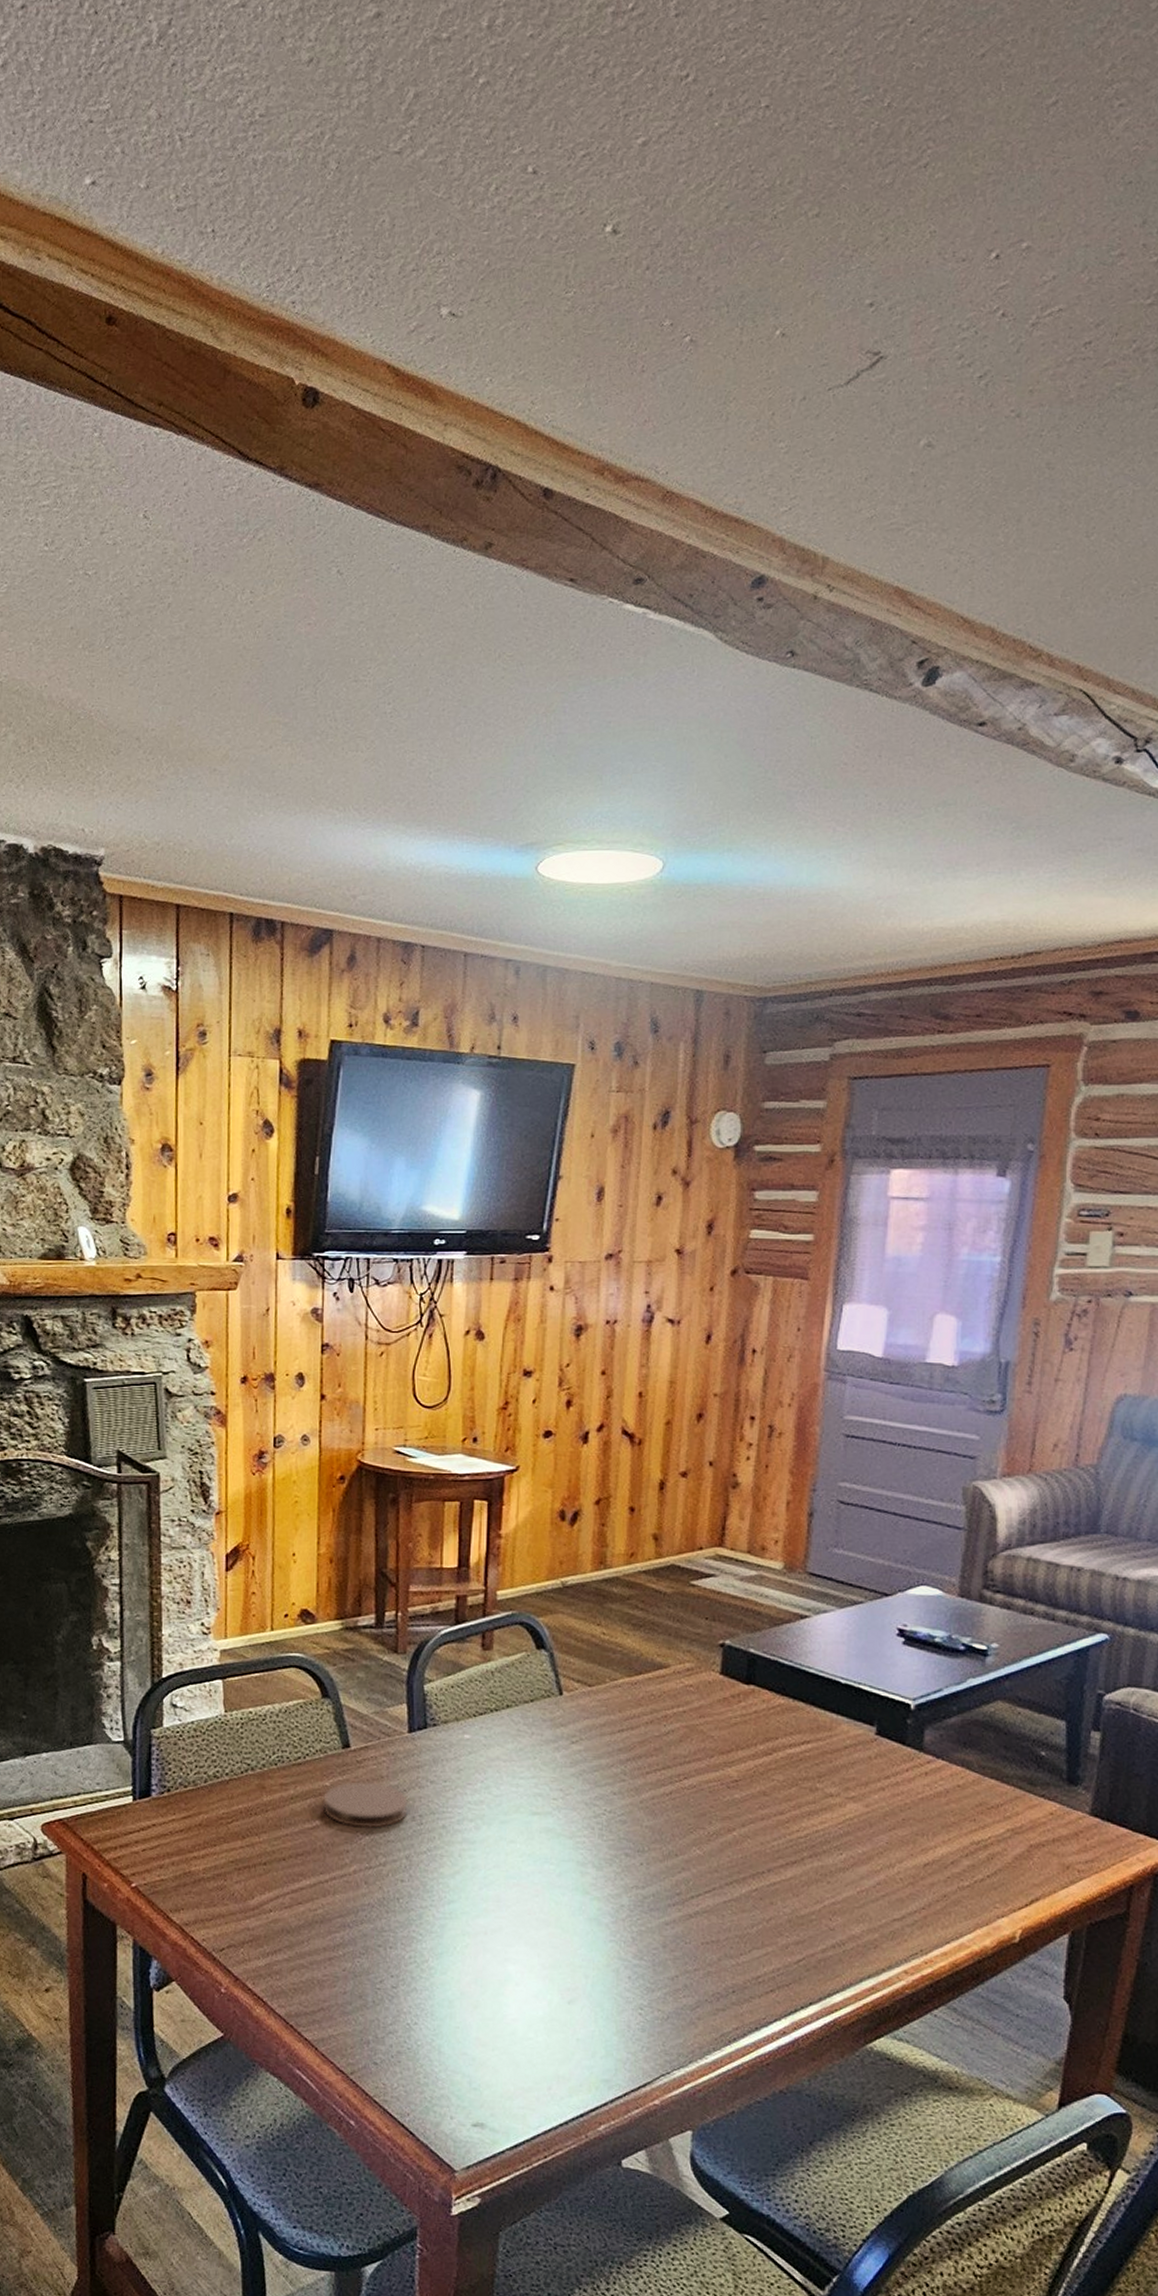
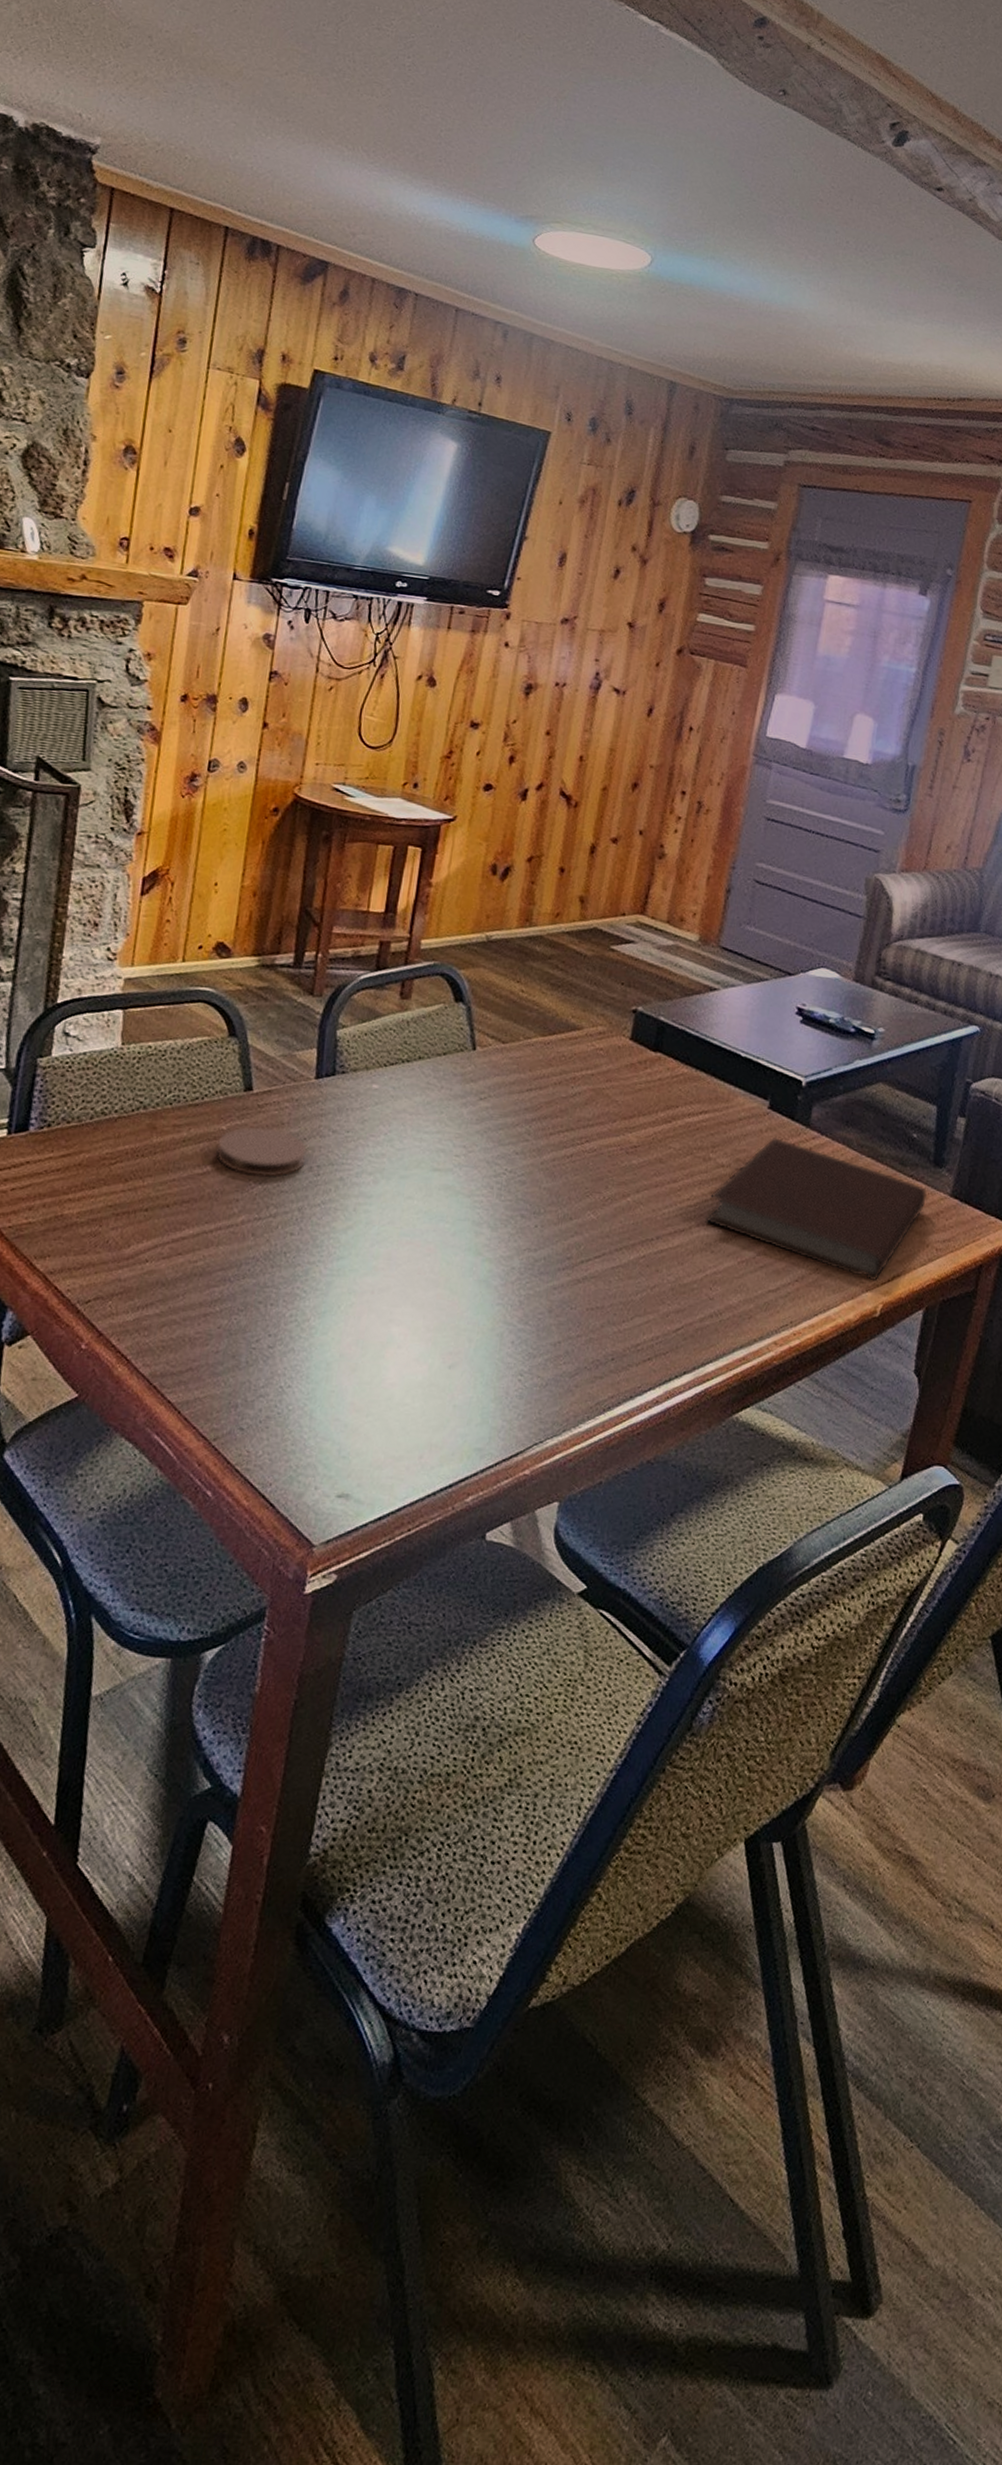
notebook: none [818,1763,1062,1906] -> present [705,1136,927,1281]

